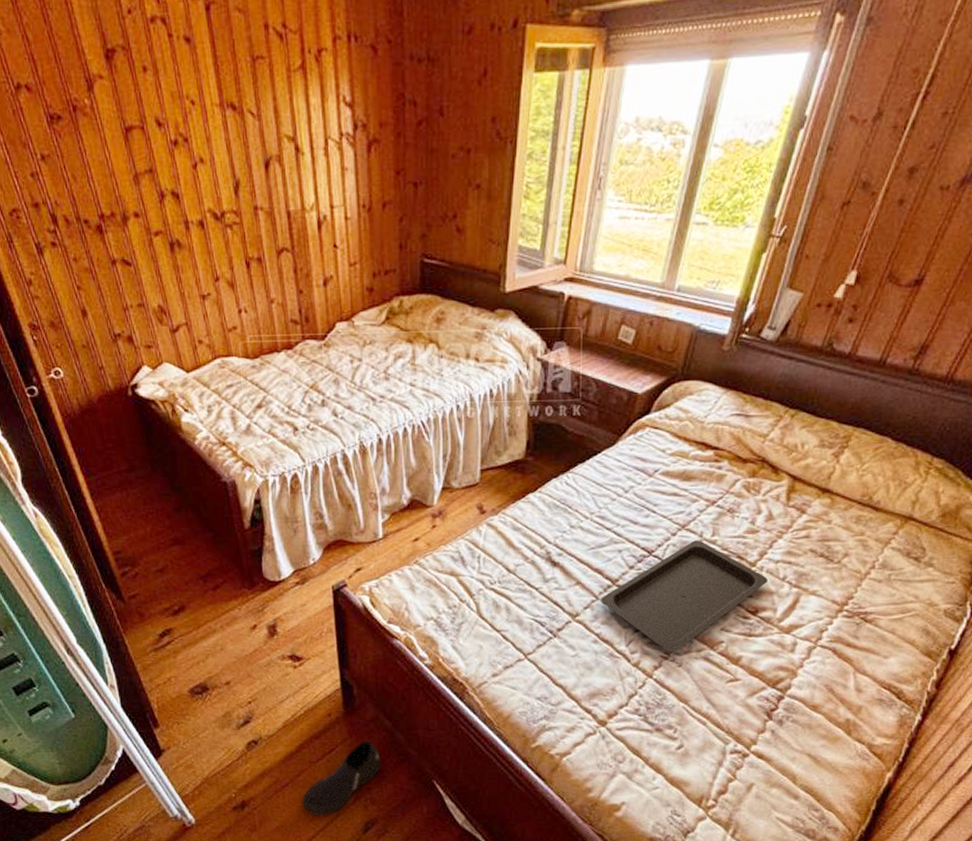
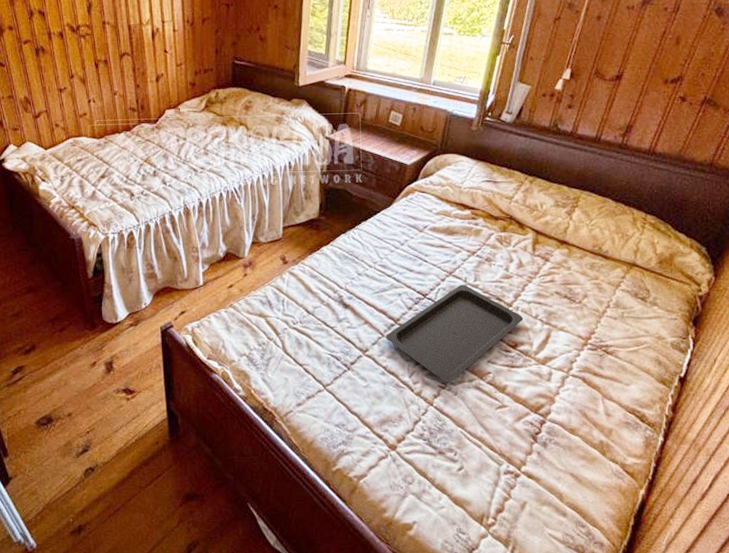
shoe: present [301,739,382,816] -> none [131,465,203,539]

